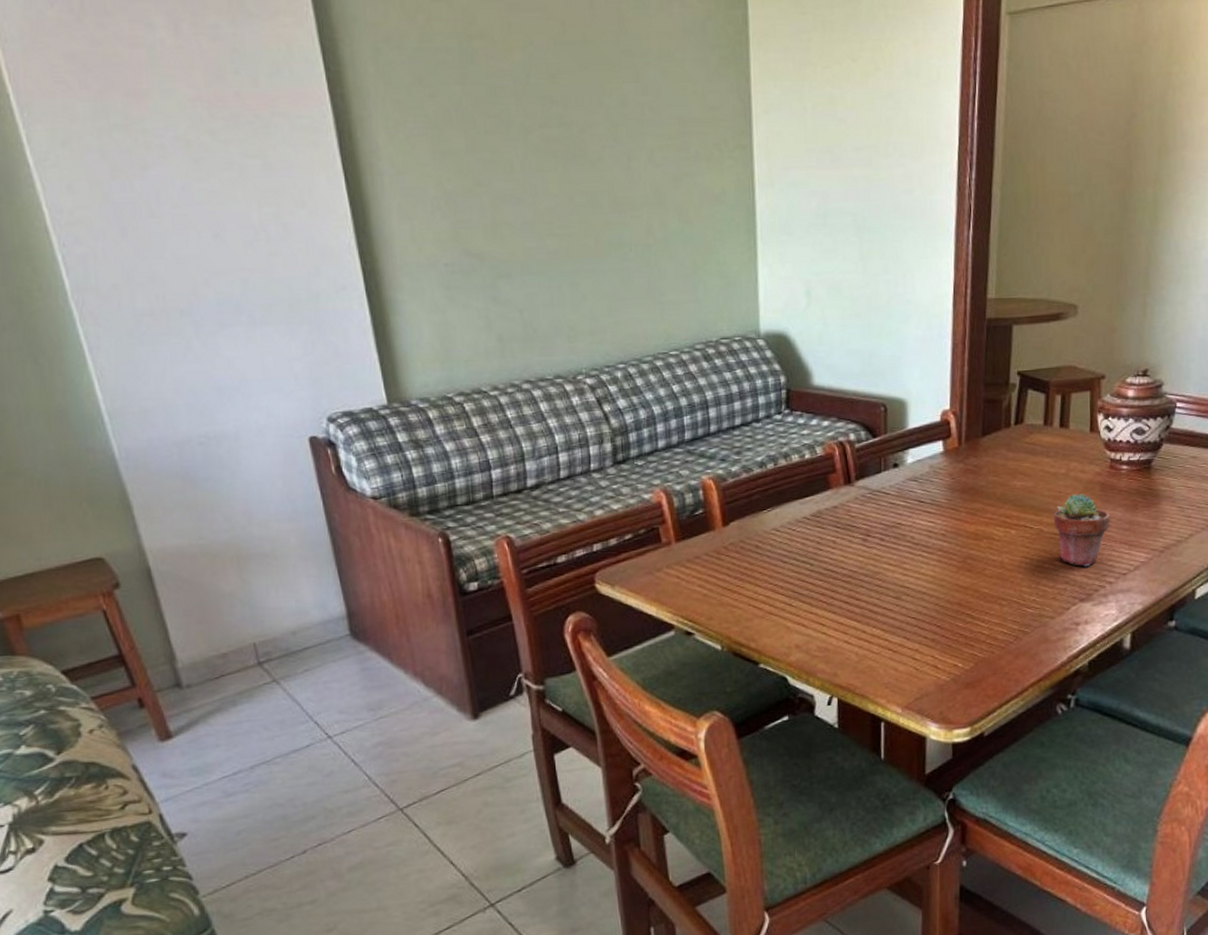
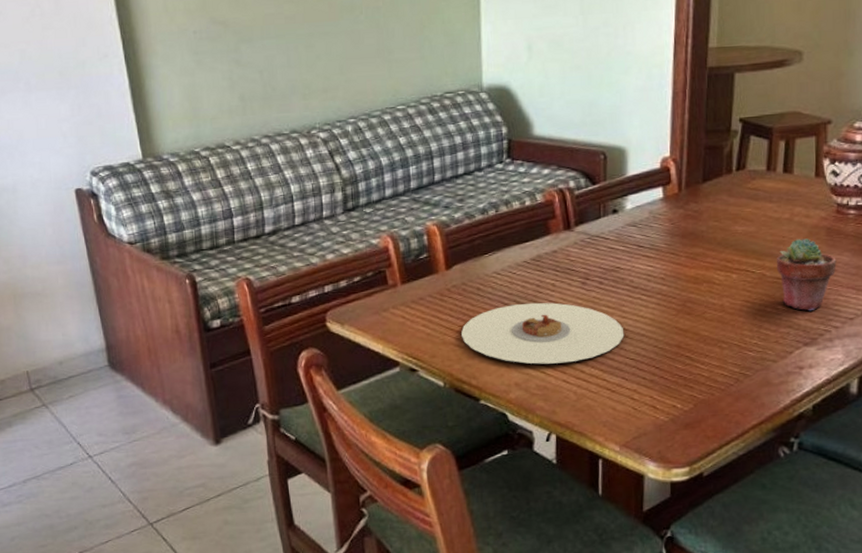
plate: none [739,560,906,625] -> present [461,302,625,364]

